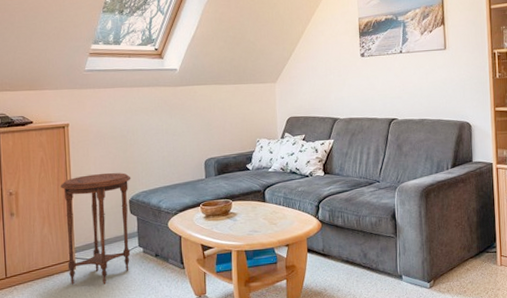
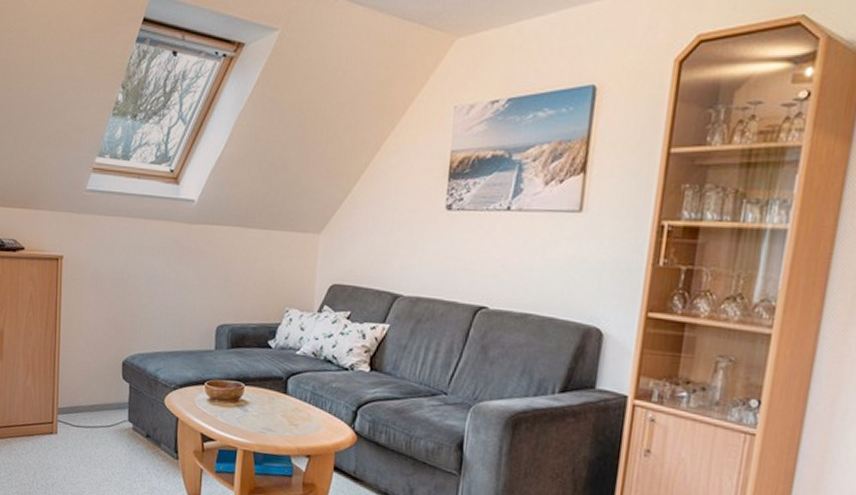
side table: present [60,172,131,285] -> none [47,322,127,459]

